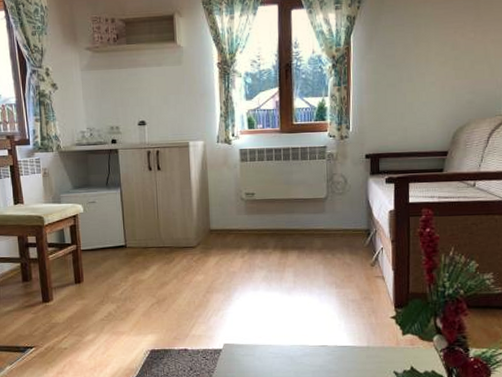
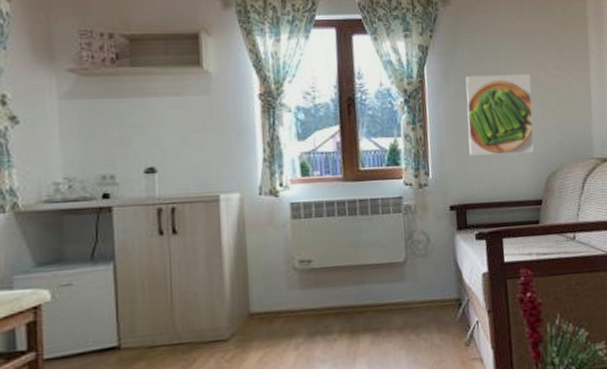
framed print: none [385,38,448,113] -> present [465,74,535,156]

